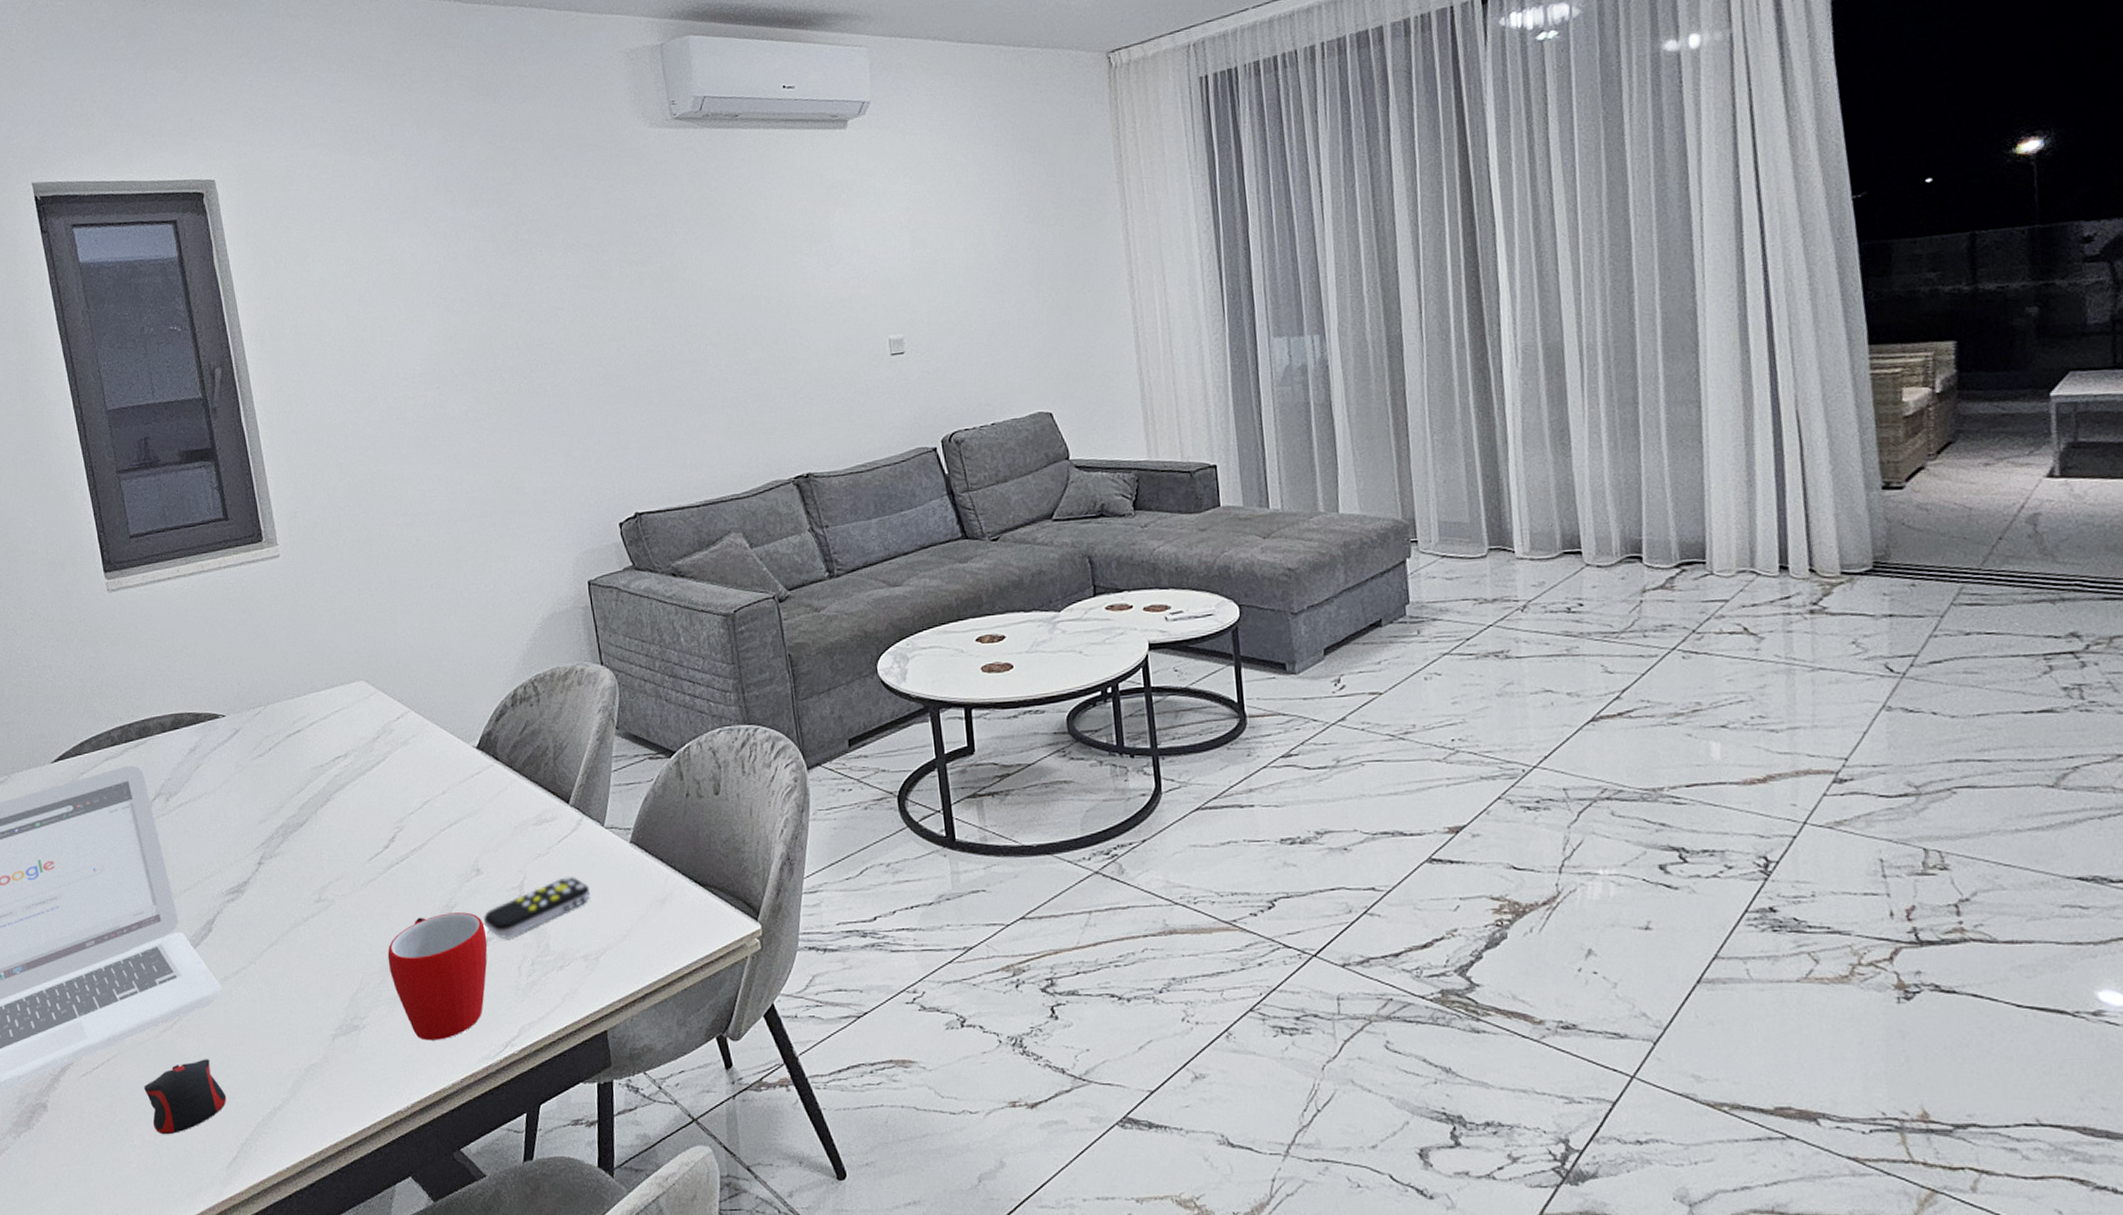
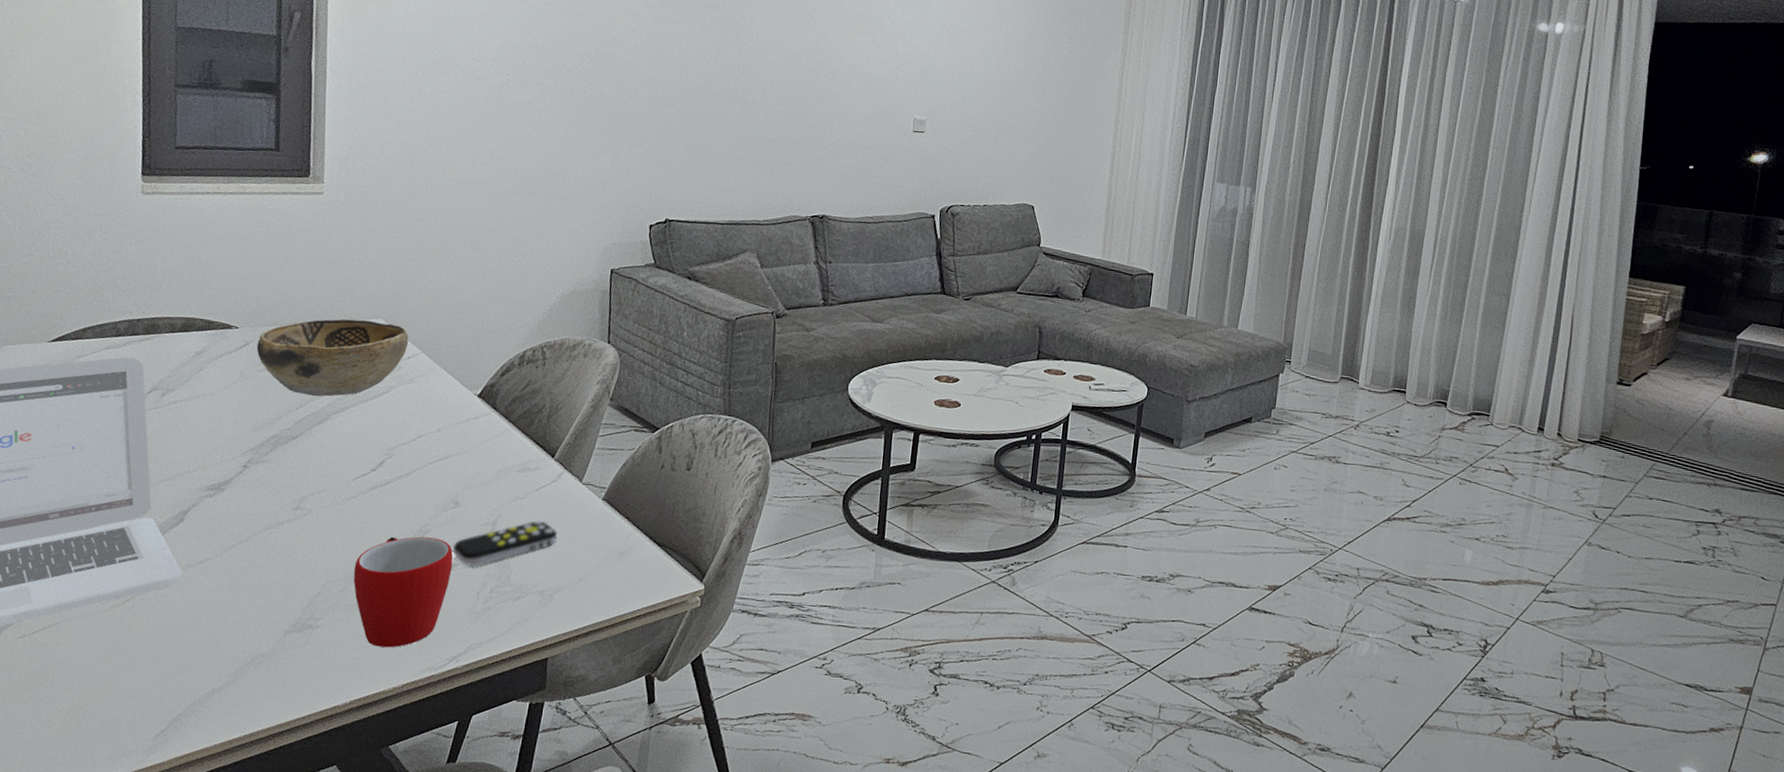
computer mouse: present [143,1059,227,1135] -> none [81,637,167,703]
decorative bowl: none [246,684,395,777] -> present [256,319,409,397]

